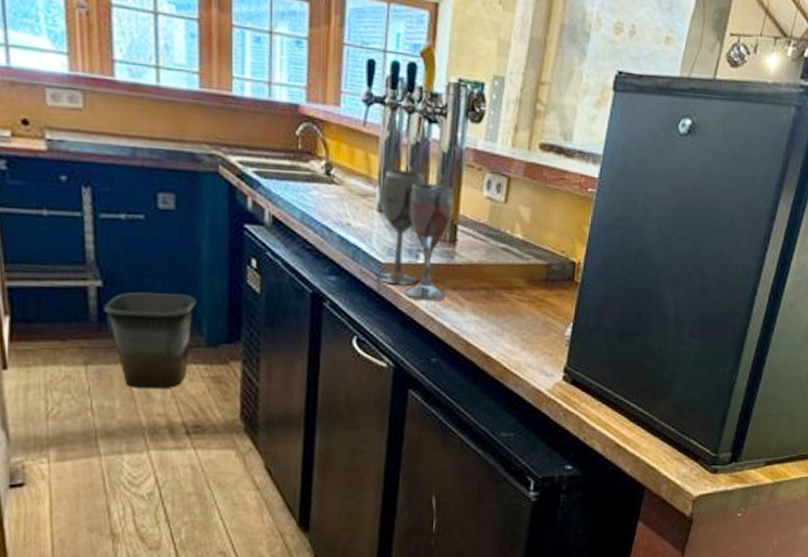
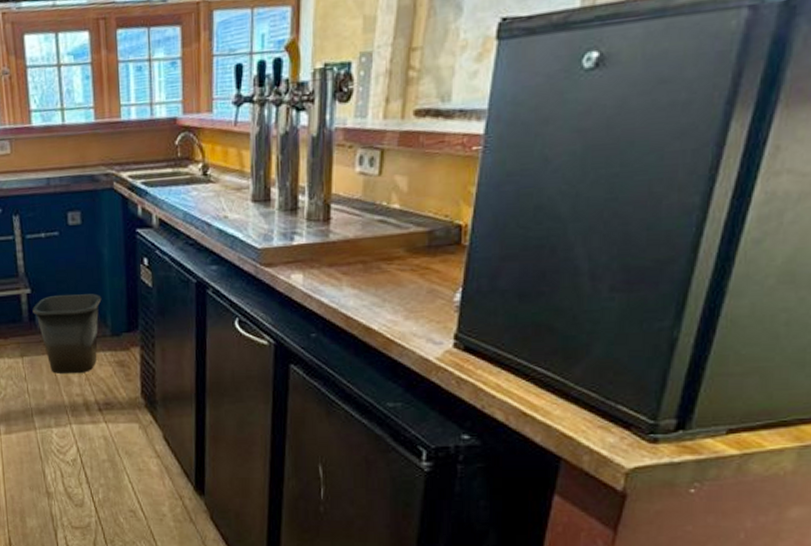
wine glass: present [376,169,425,285] -> none [253,159,296,268]
cup: present [404,182,455,302] -> none [280,167,327,280]

